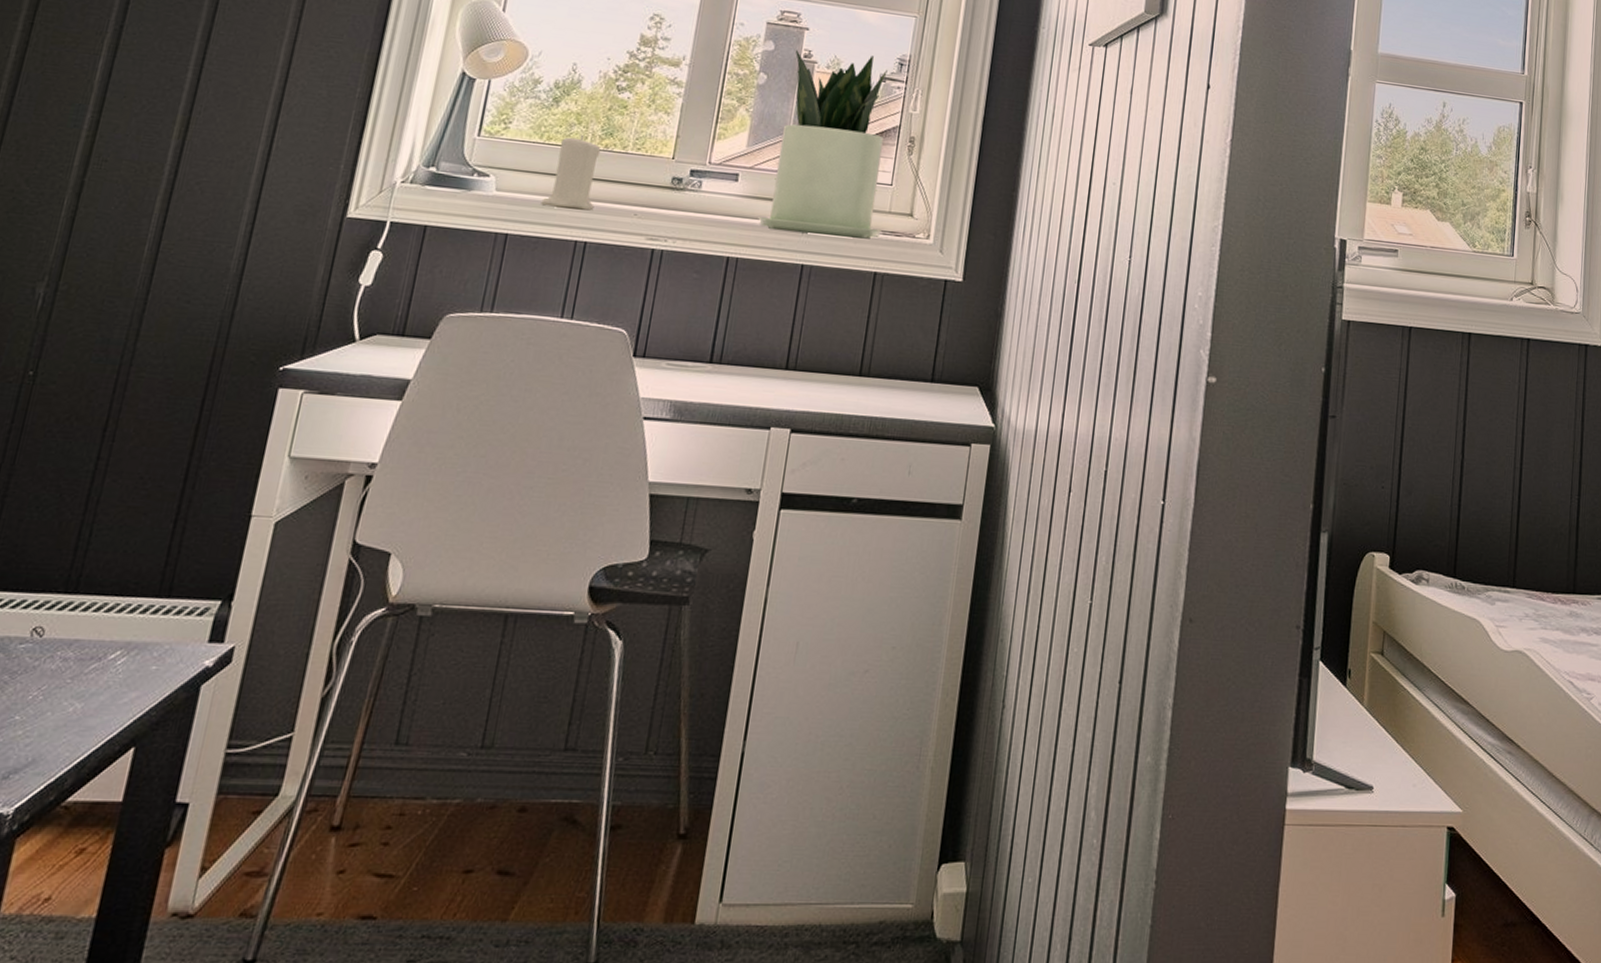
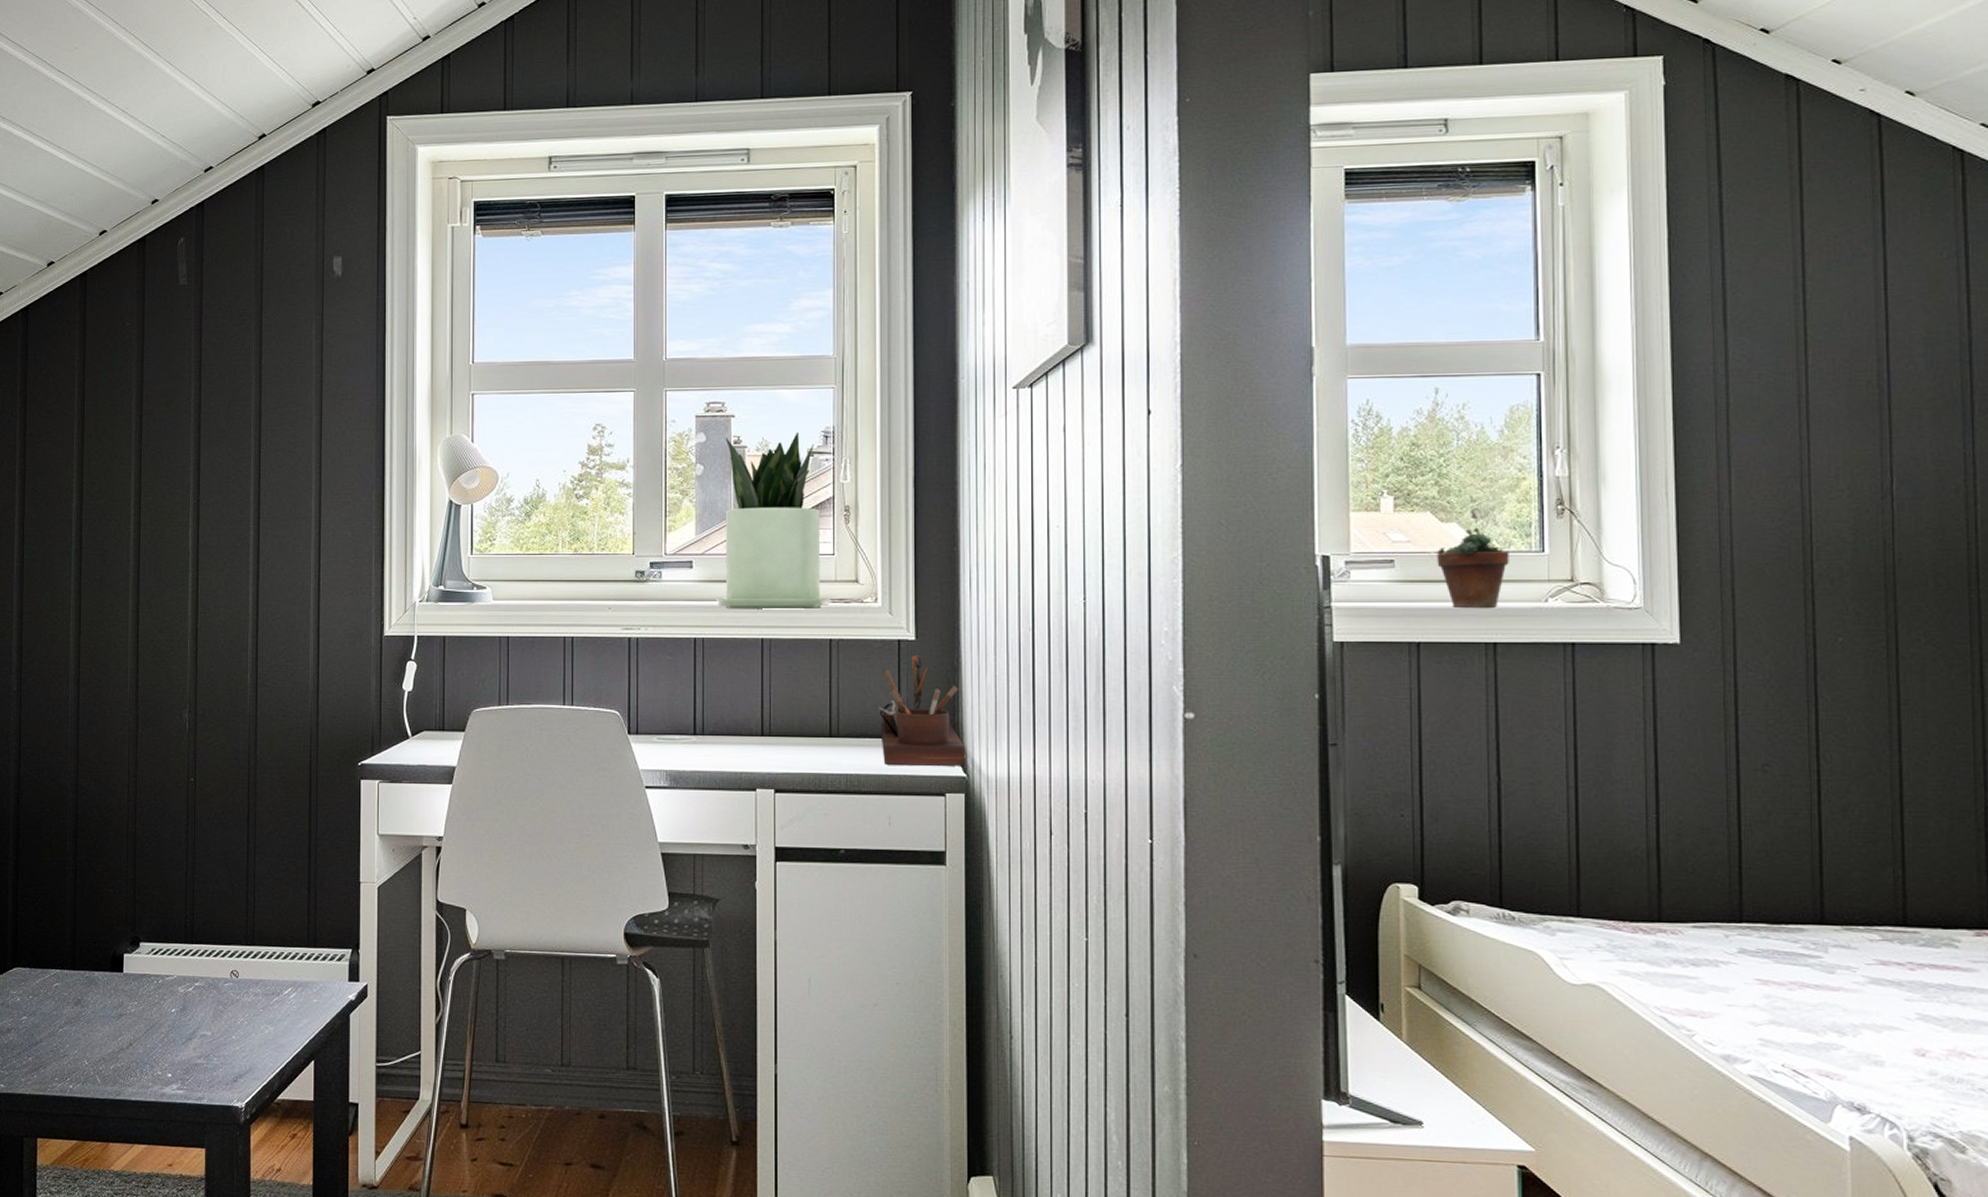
candle: present [541,134,601,211] -> none [531,542,574,609]
desk organizer: none [912,297,999,416] -> present [879,655,966,766]
succulent plant: none [1431,211,1487,301] -> present [1437,508,1509,607]

